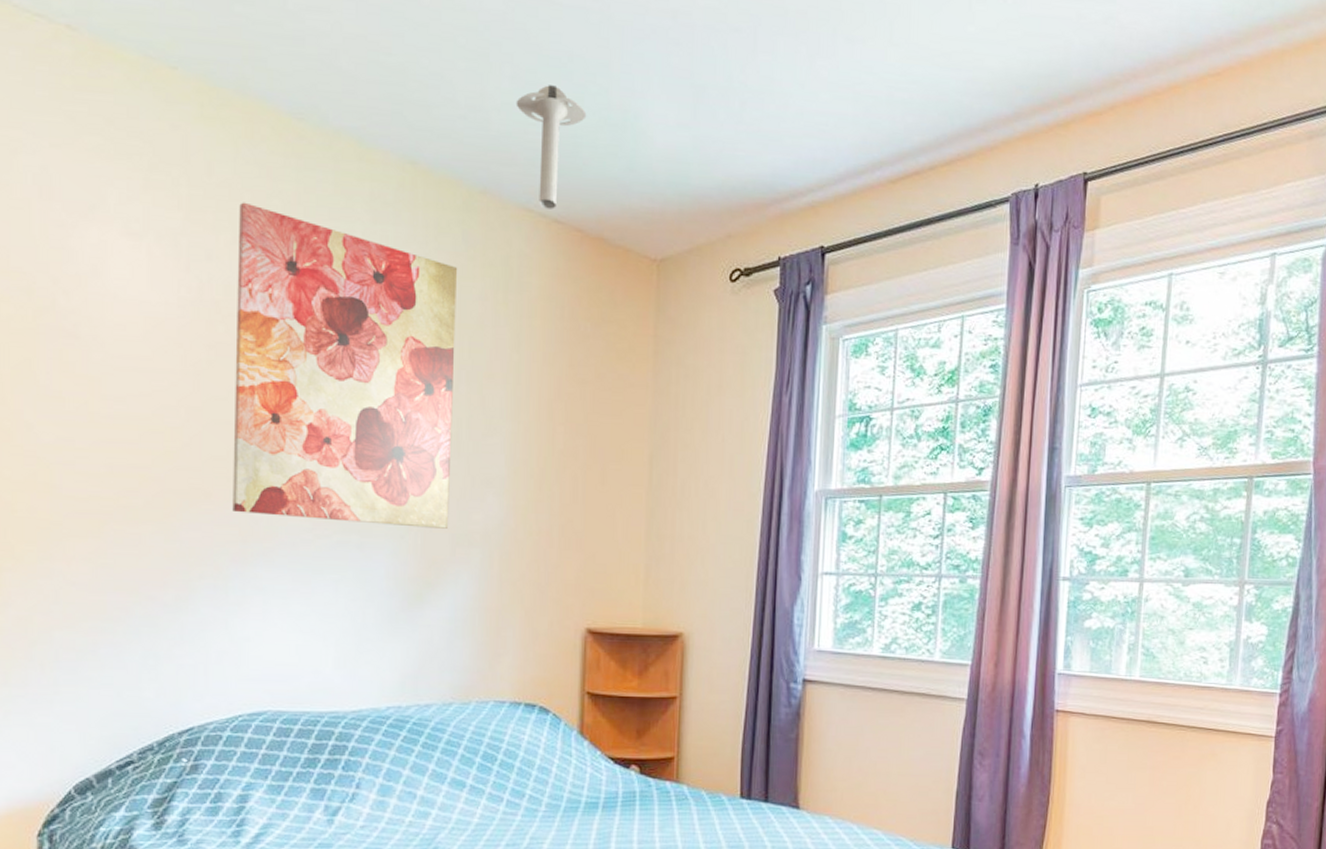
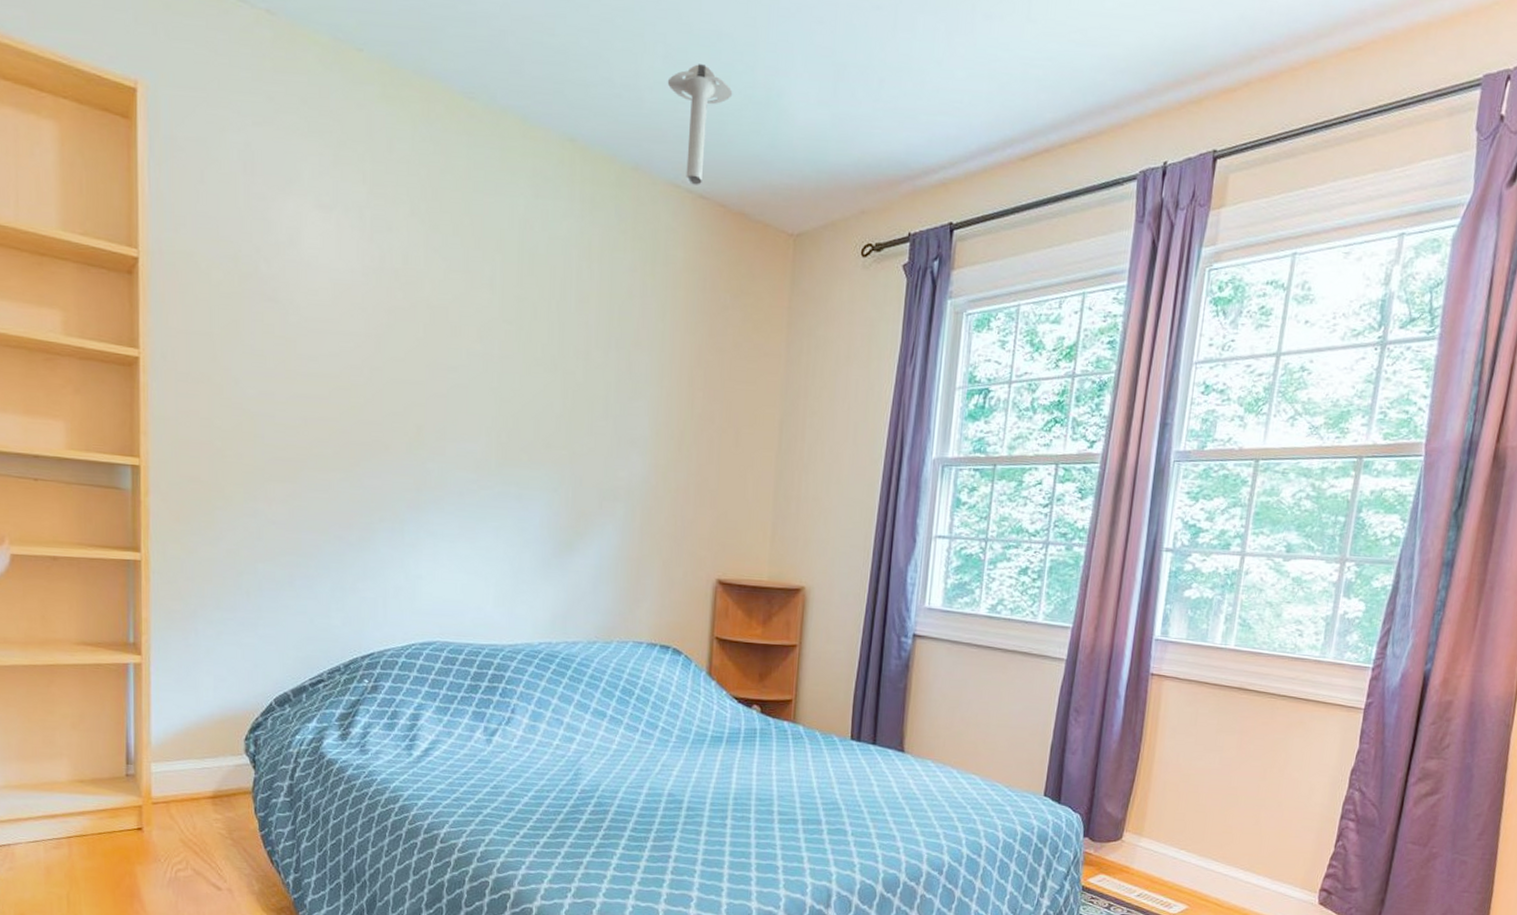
wall art: present [232,202,458,529] -> none [408,177,611,484]

